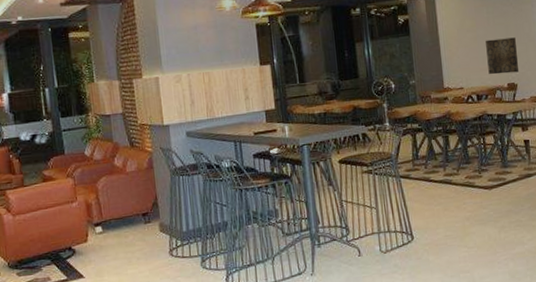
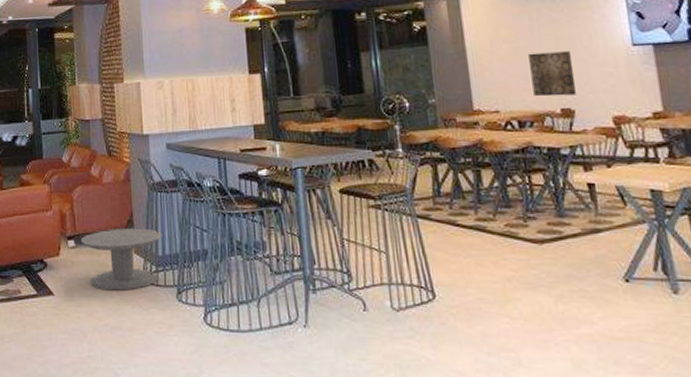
side table: none [107,208,186,267] -> present [80,228,162,291]

